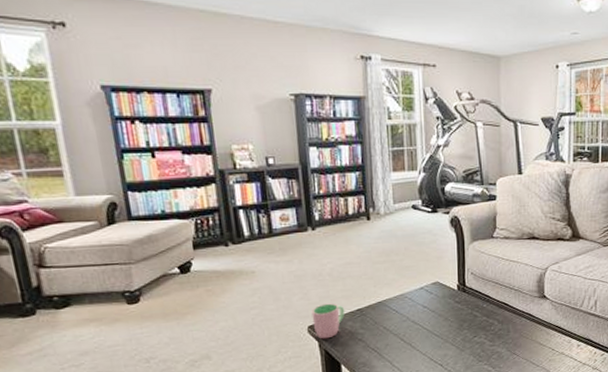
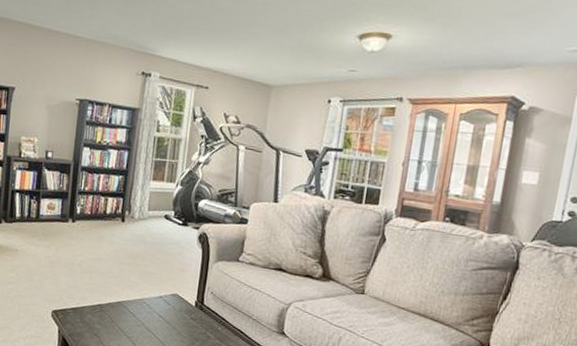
cup: present [311,303,345,339] -> none [57,292,87,327]

